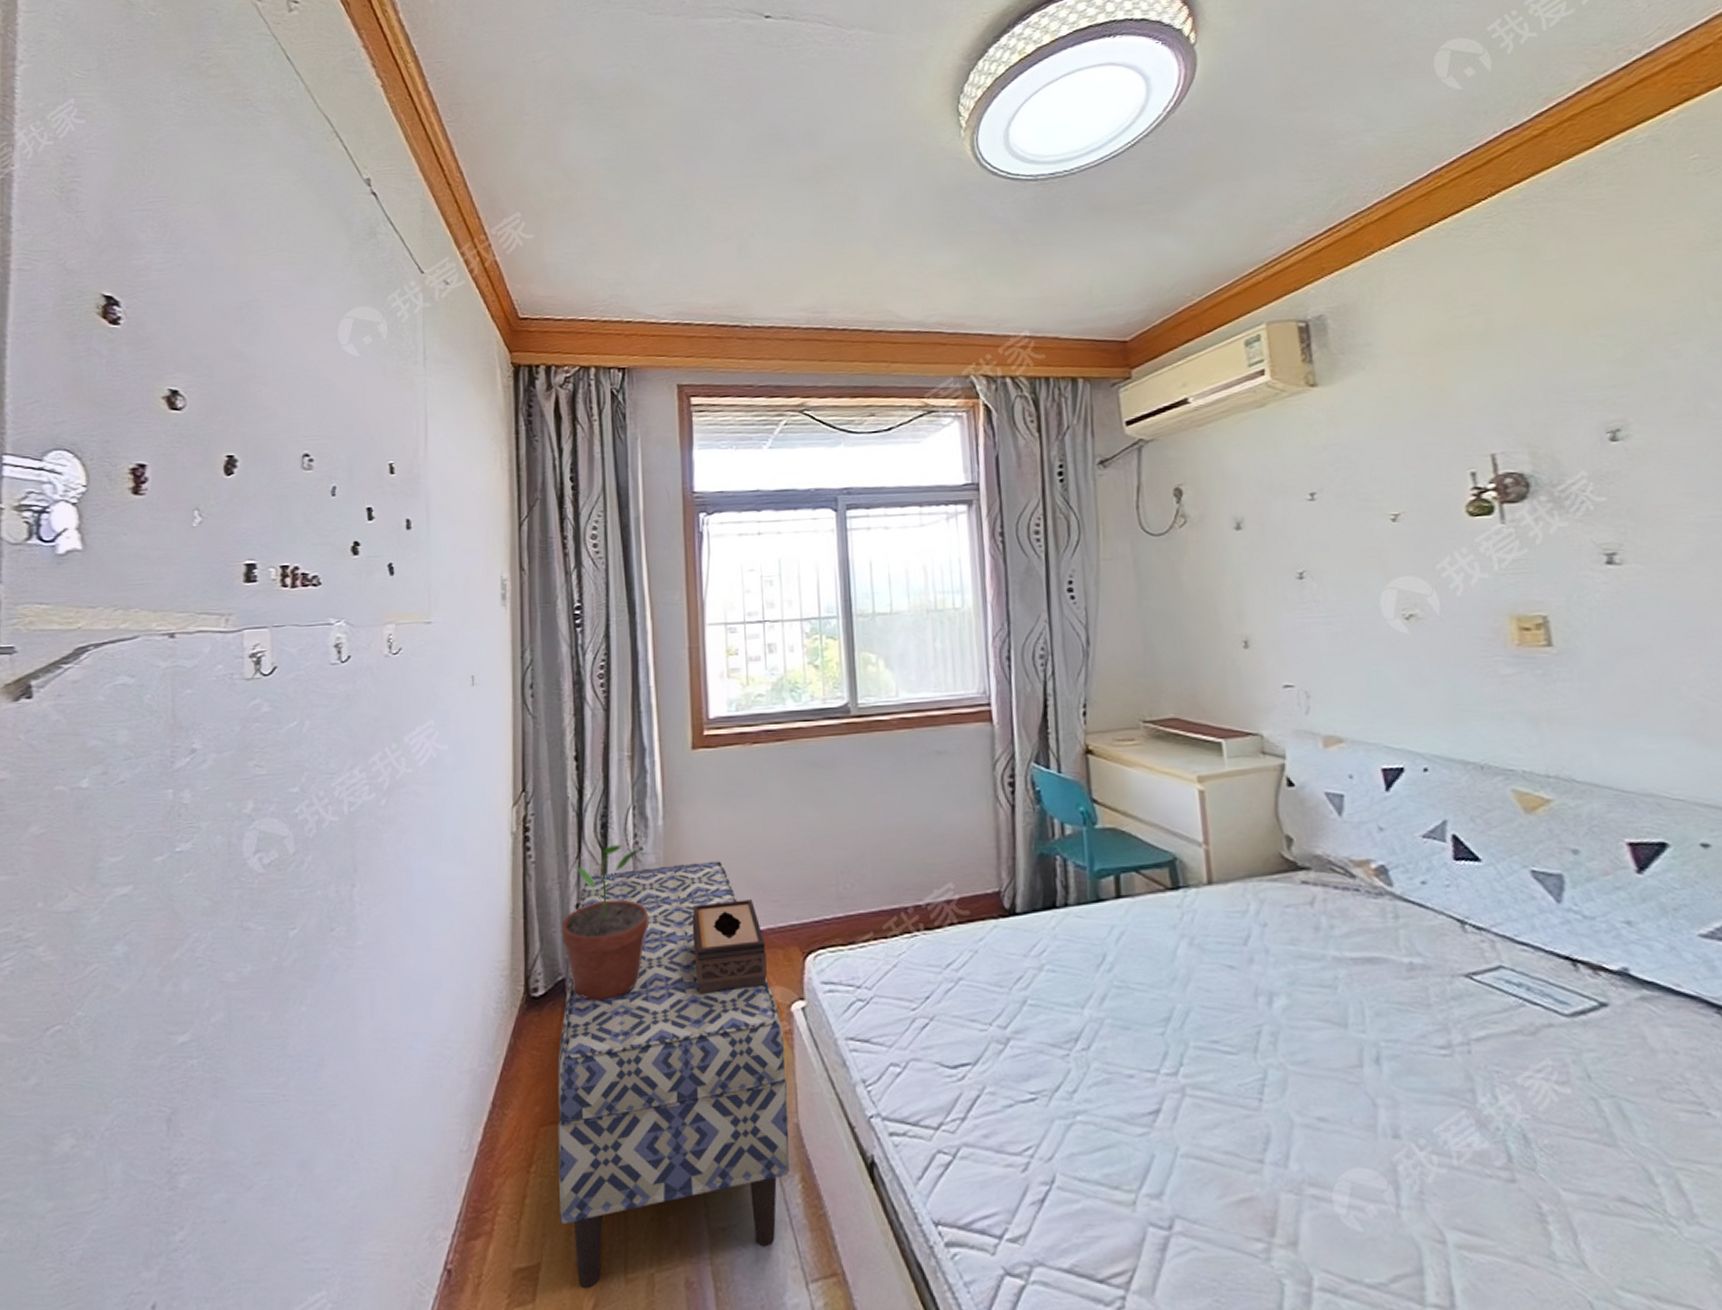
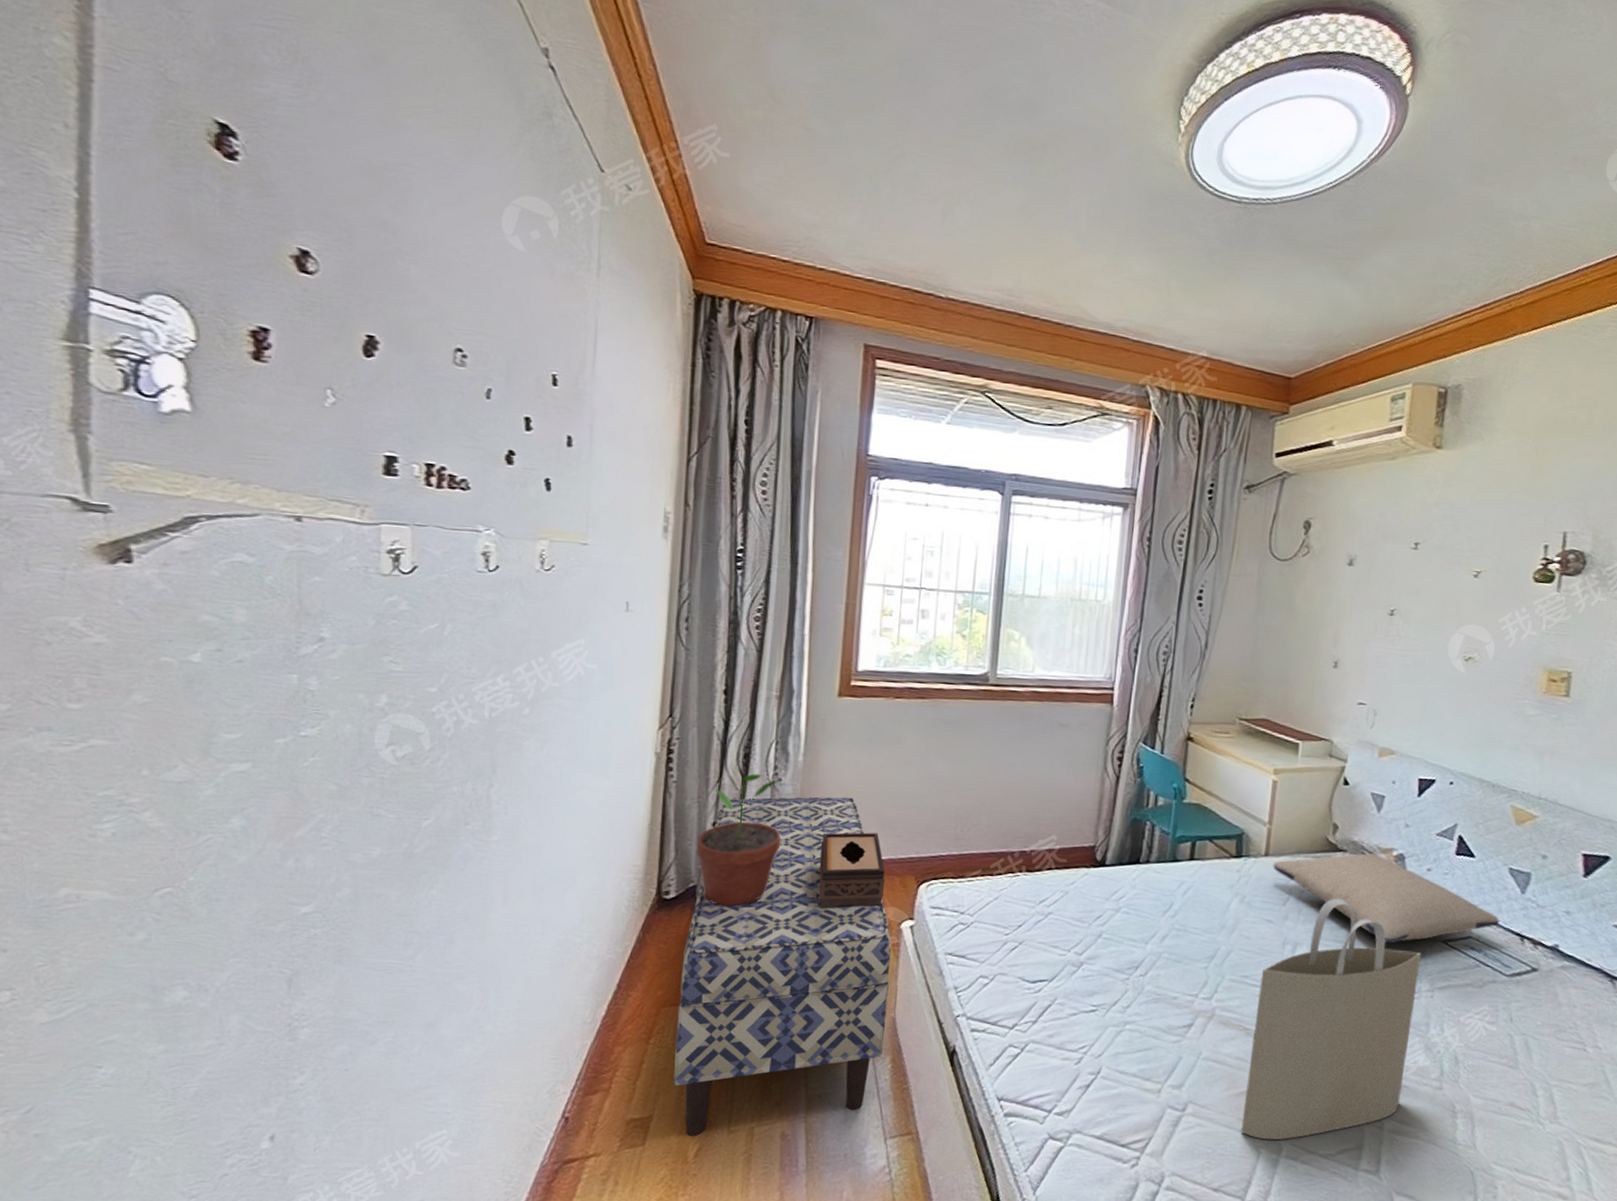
pillow: none [1220,868,1537,984] -> present [1273,853,1500,944]
tote bag: none [1234,930,1460,1266] -> present [1241,898,1421,1140]

